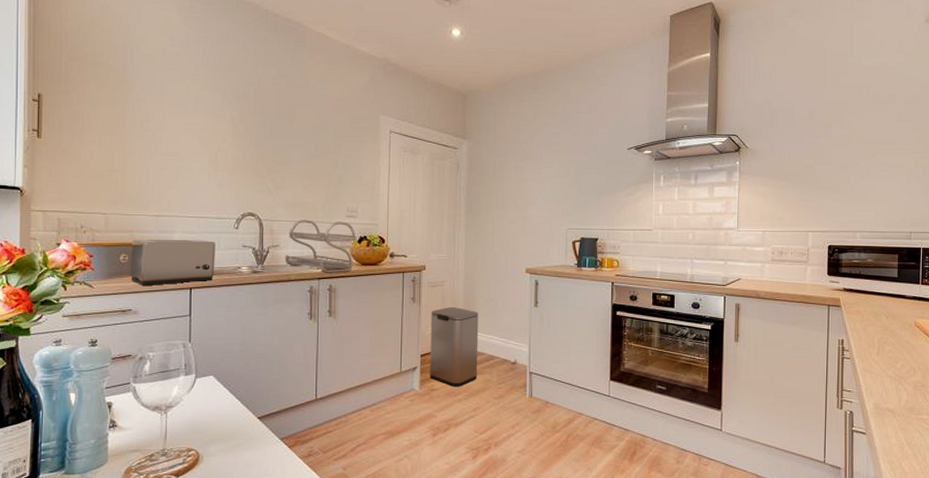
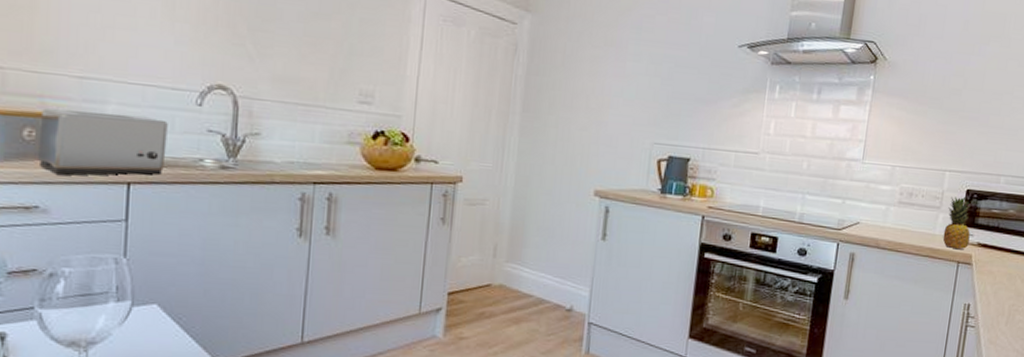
dish rack: present [285,219,357,273] -> none [267,100,371,178]
pedal bin: present [430,306,479,387] -> none [458,232,529,337]
fruit: none [813,251,836,295] -> present [942,196,970,250]

